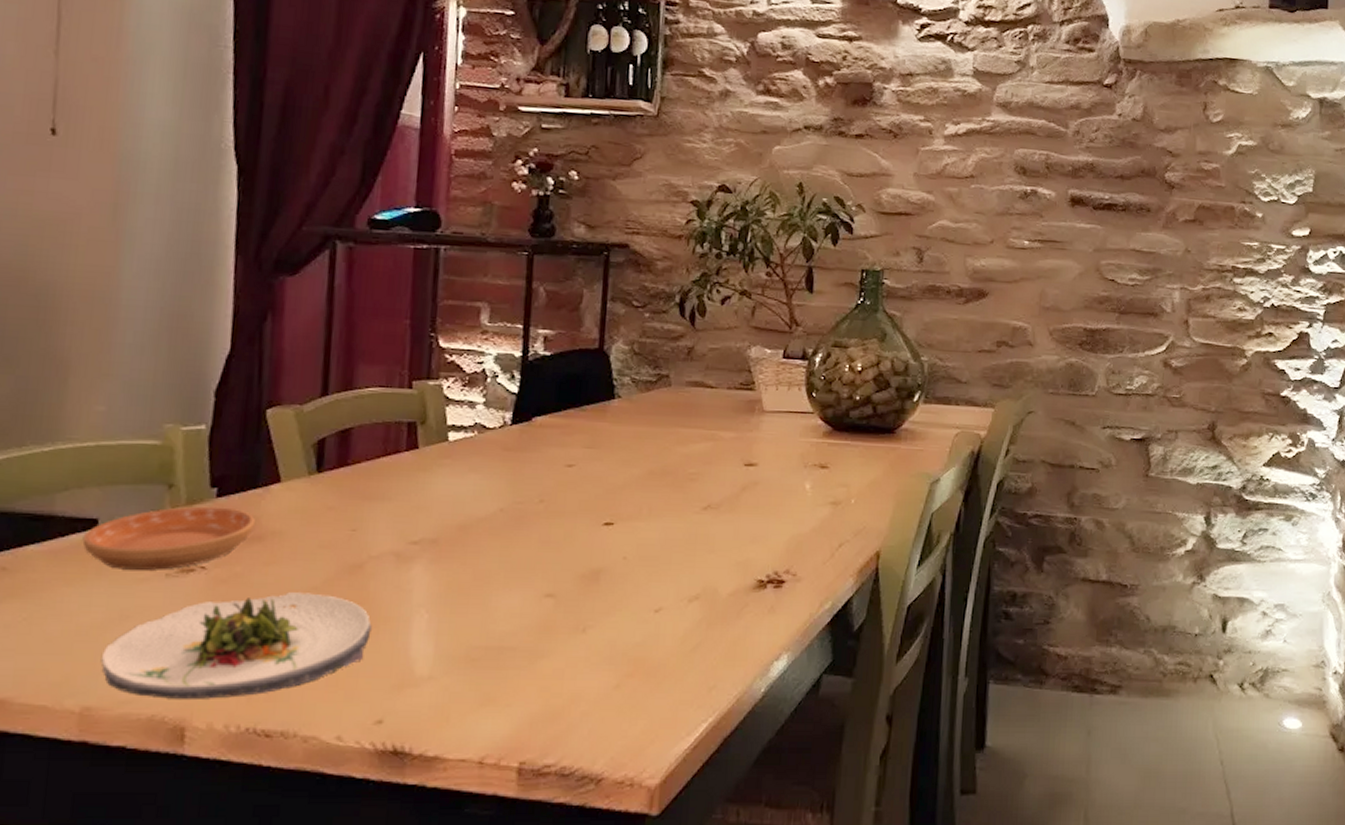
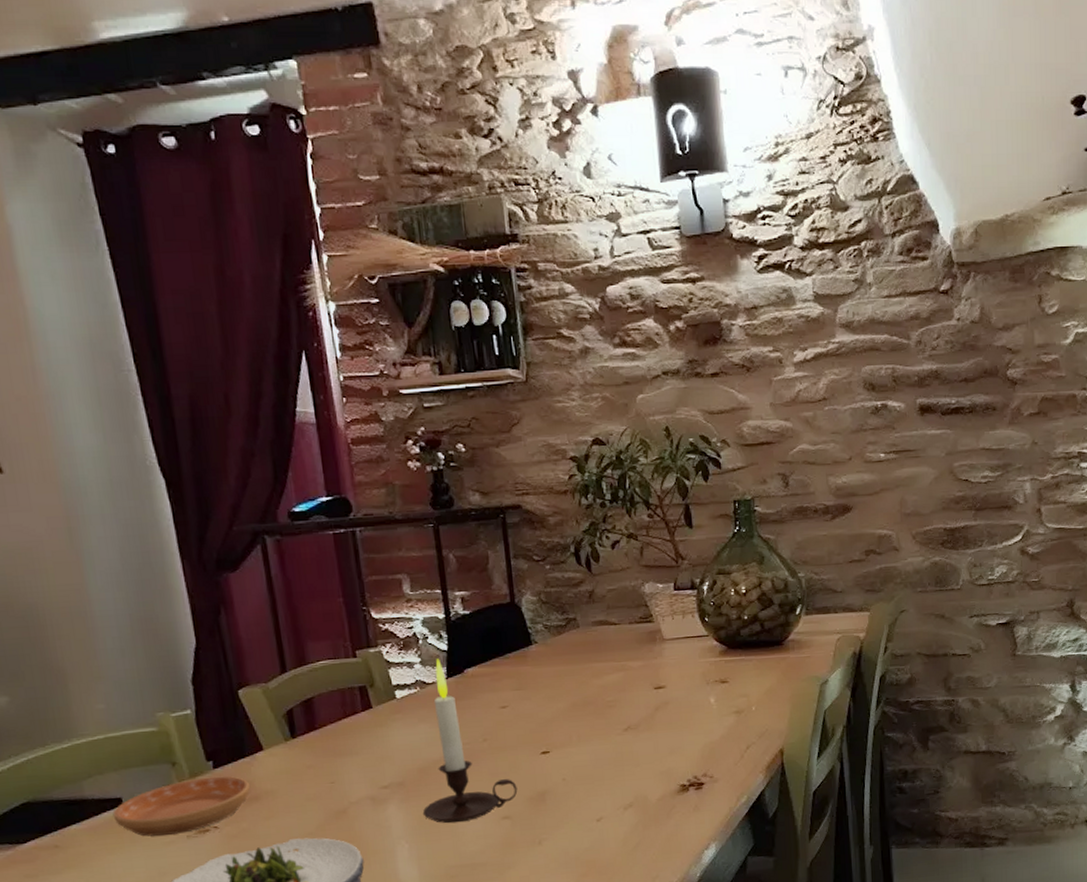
candle: none [452,401,569,595] -> present [422,659,518,824]

